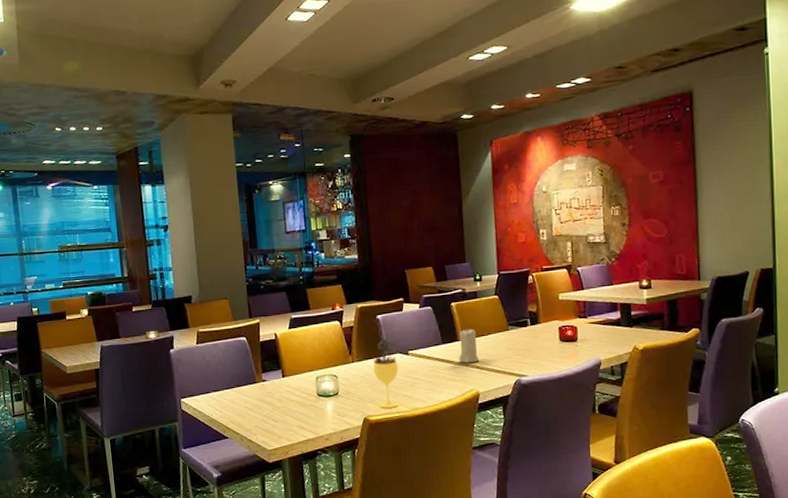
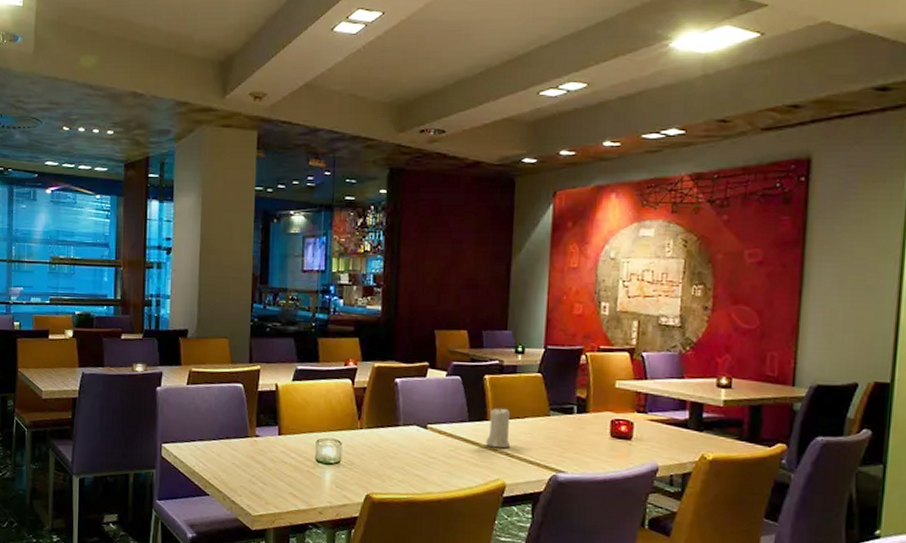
wine glass: present [373,339,399,409] -> none [384,407,413,488]

